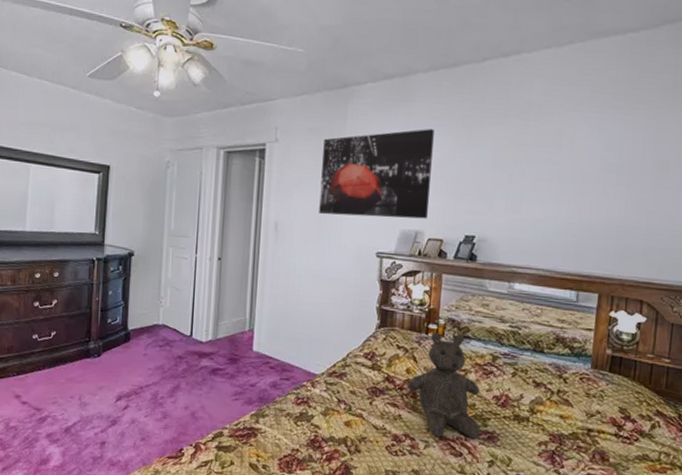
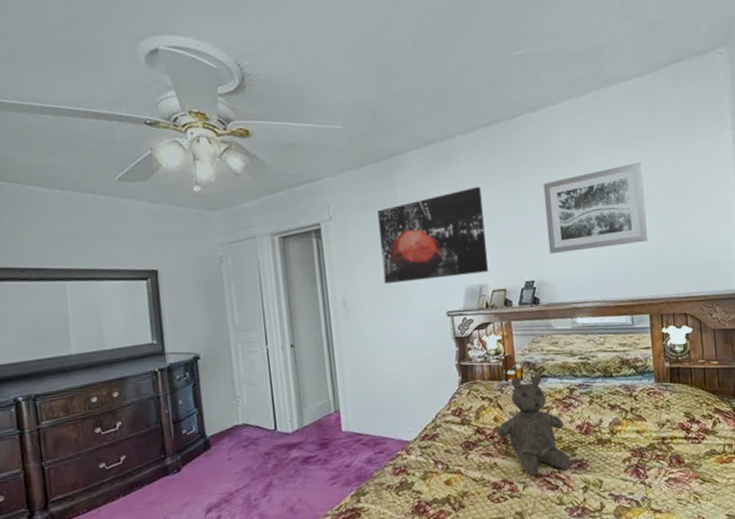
wall art: none [496,126,620,215] -> present [543,162,648,254]

